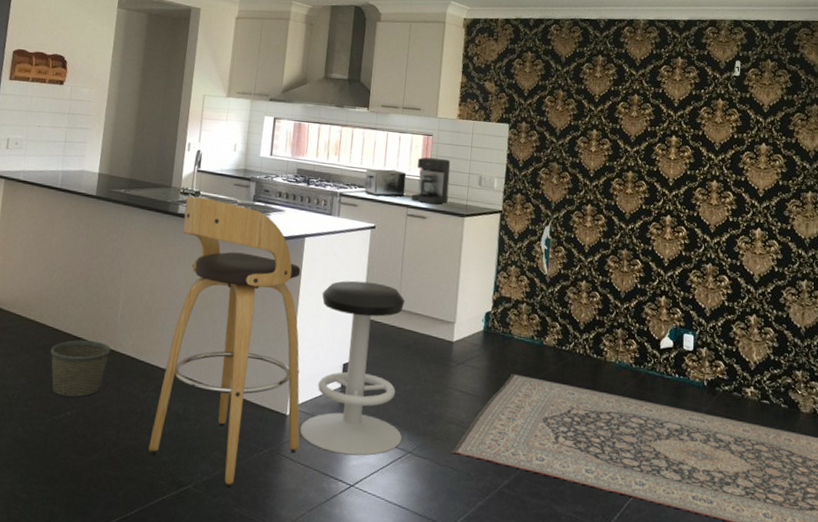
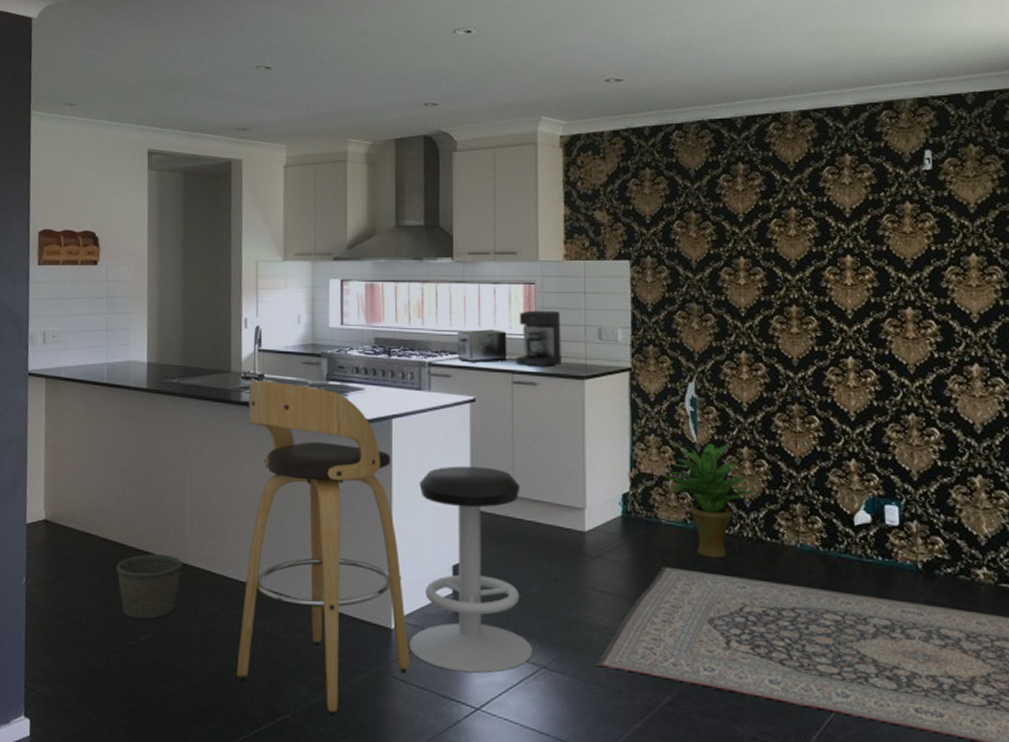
potted plant: none [521,275,589,370] -> present [666,443,756,559]

